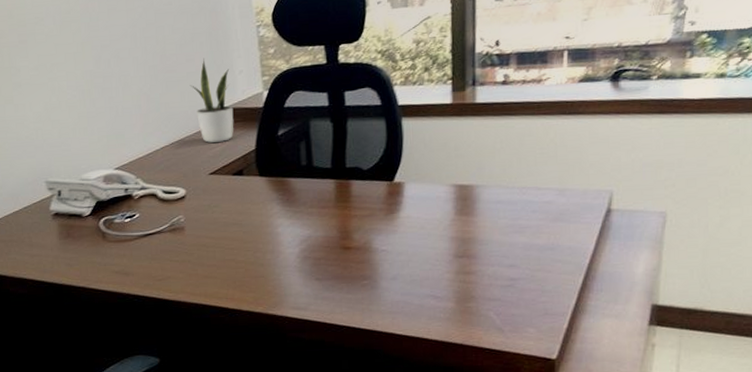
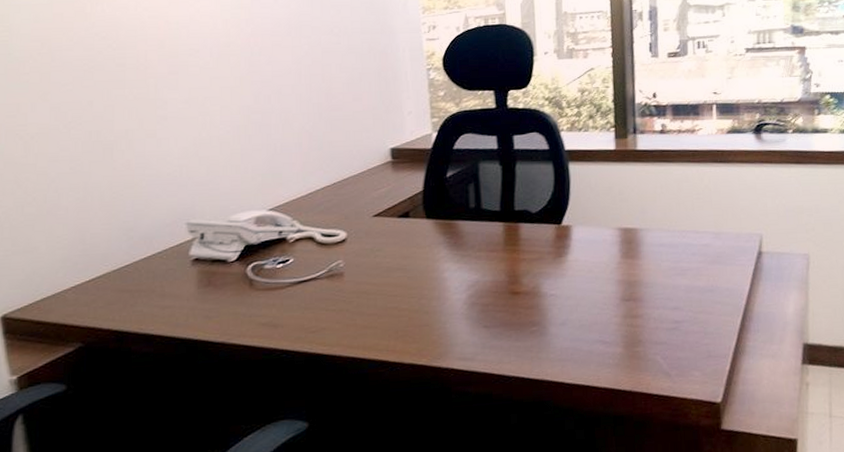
potted plant: present [189,59,234,143] -> none [355,98,401,183]

